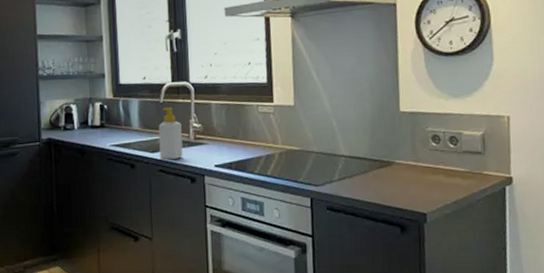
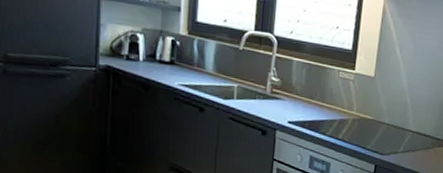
soap bottle: present [158,108,183,160] -> none [232,56,259,110]

